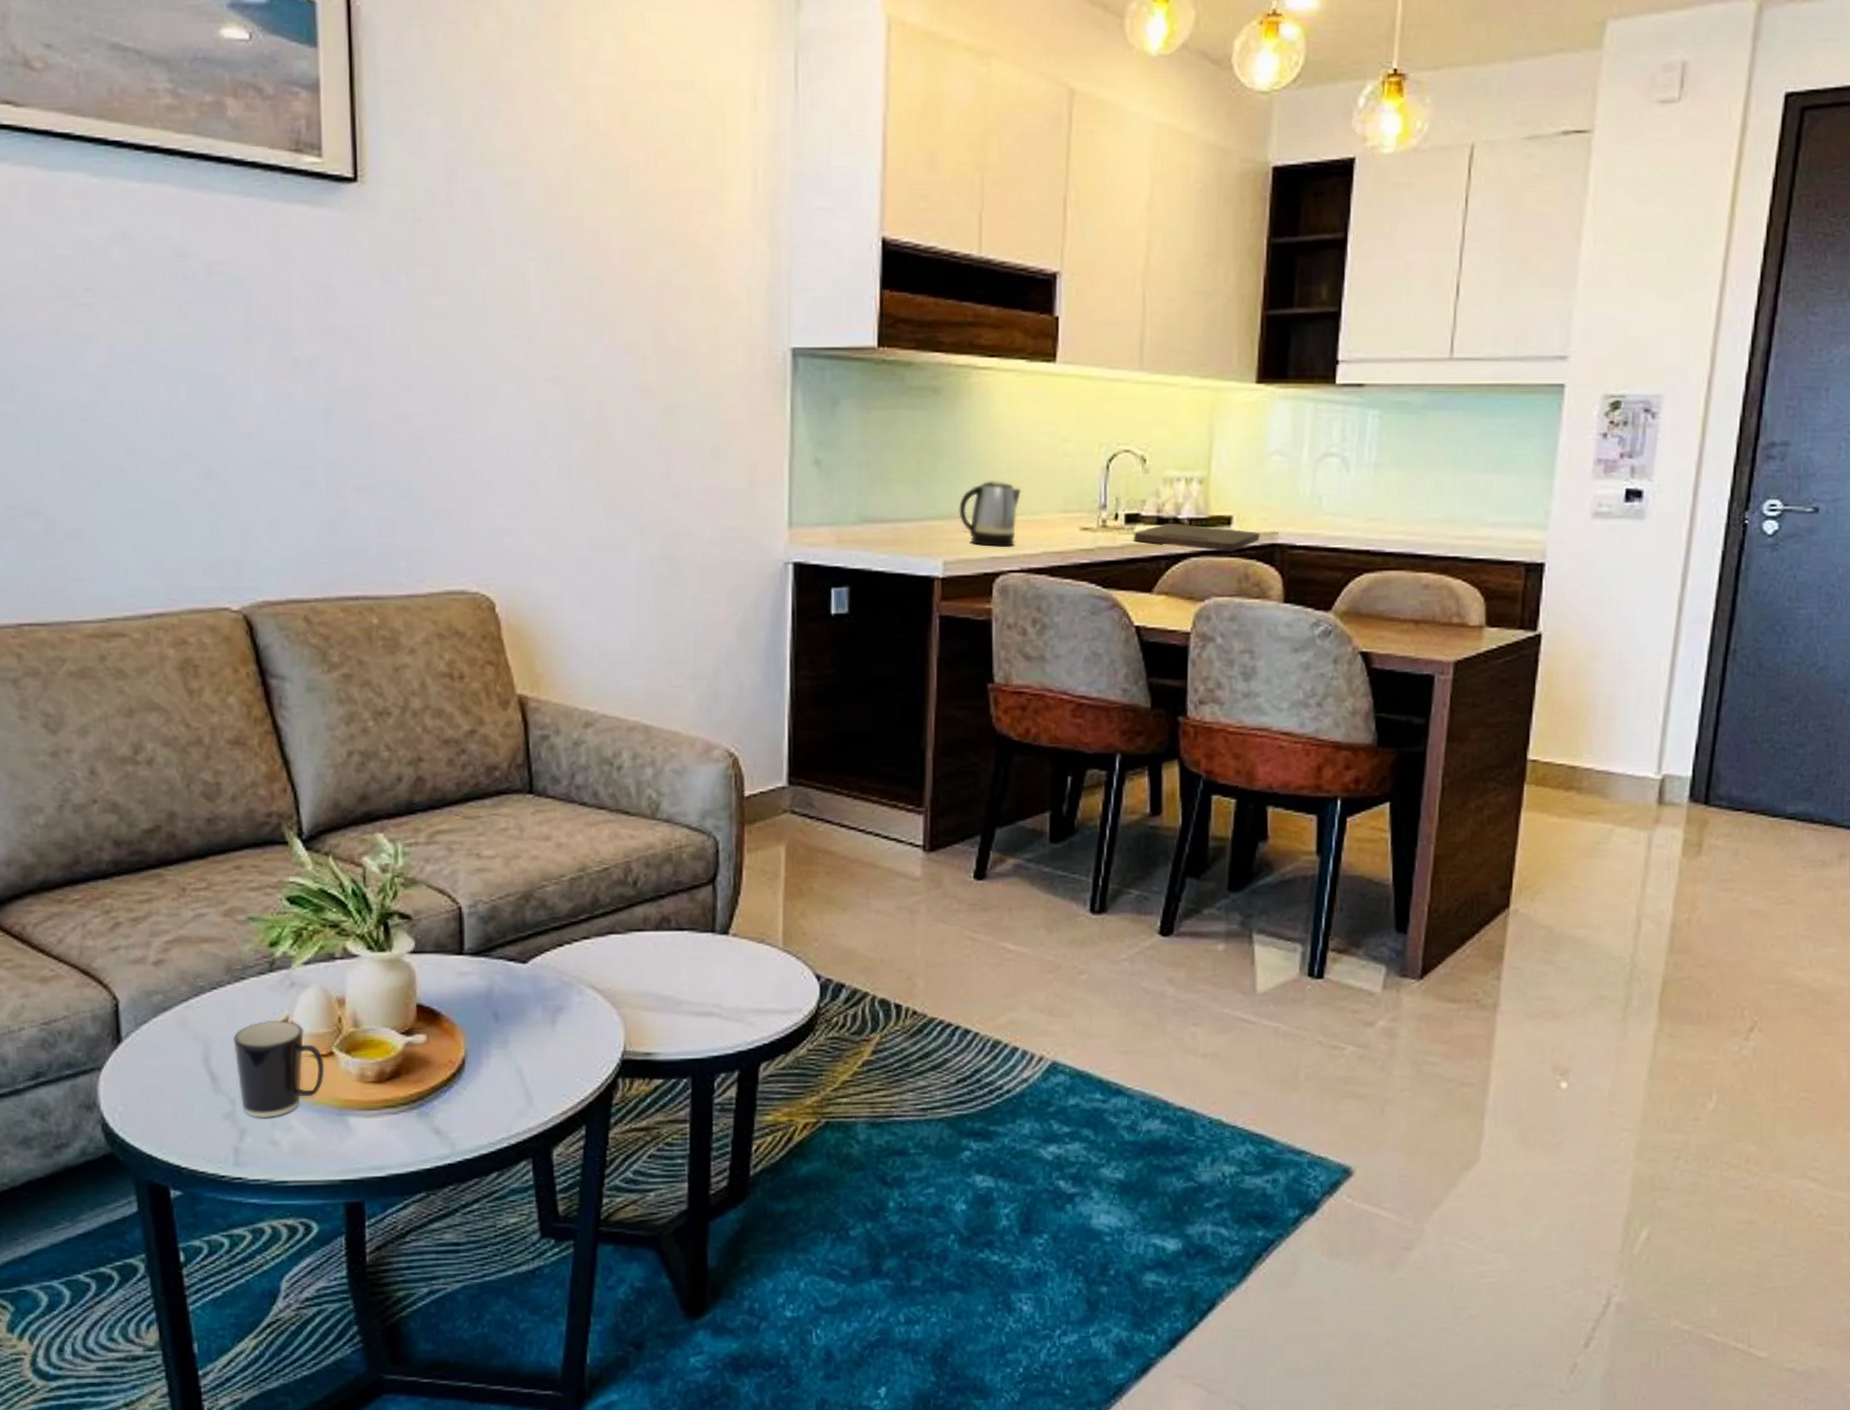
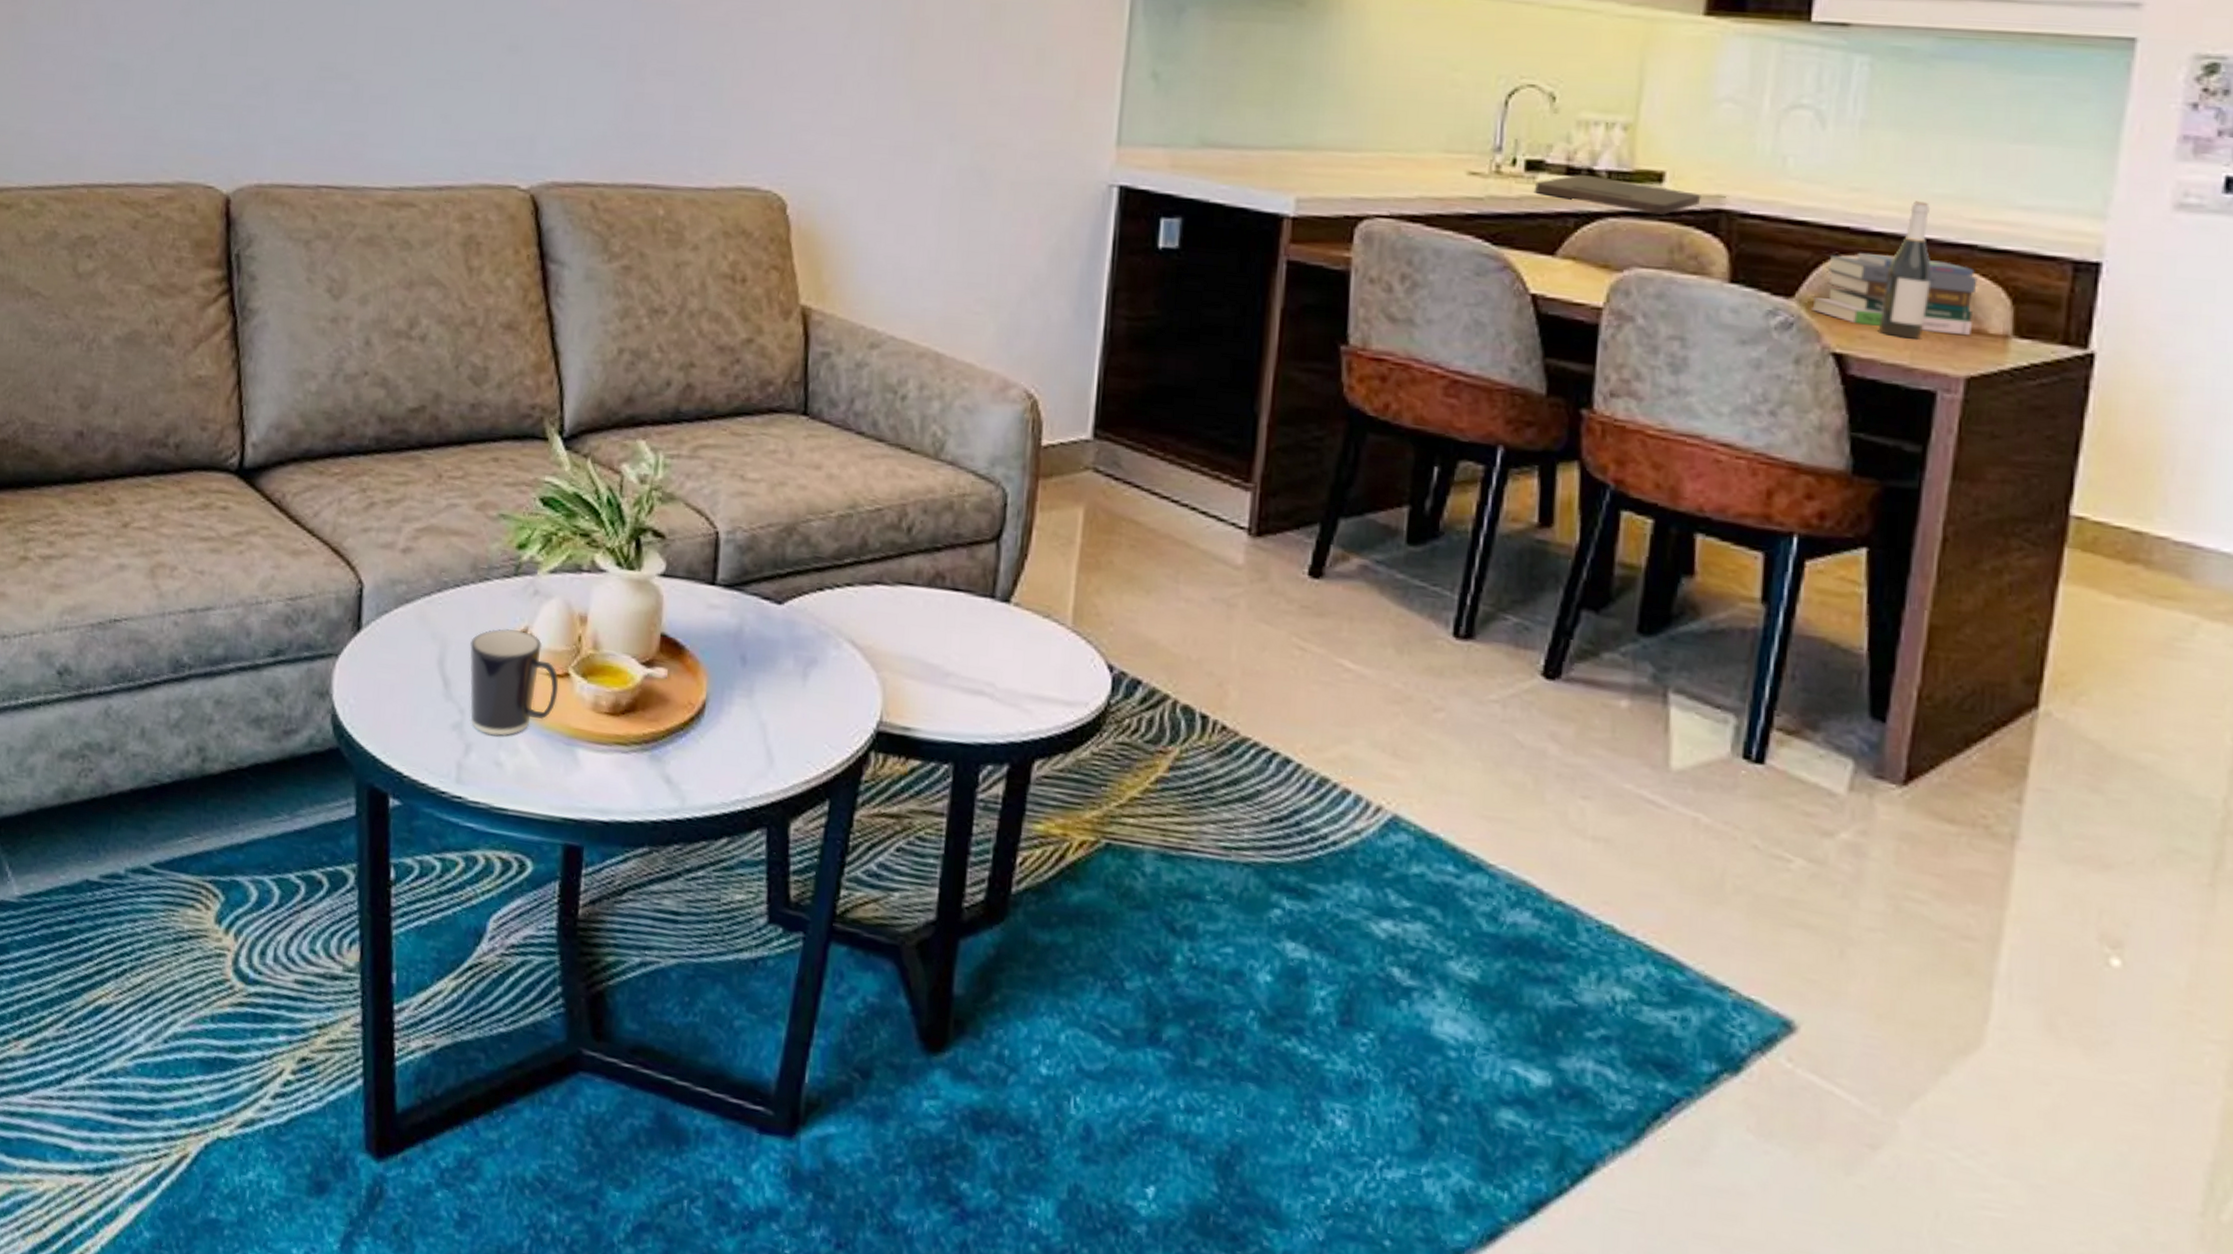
kettle: present [959,480,1022,548] -> none [1318,108,1397,189]
books: none [1344,569,1460,629] -> present [1812,252,1978,336]
wine bottle: none [1393,525,1429,635] -> present [1879,201,1933,339]

